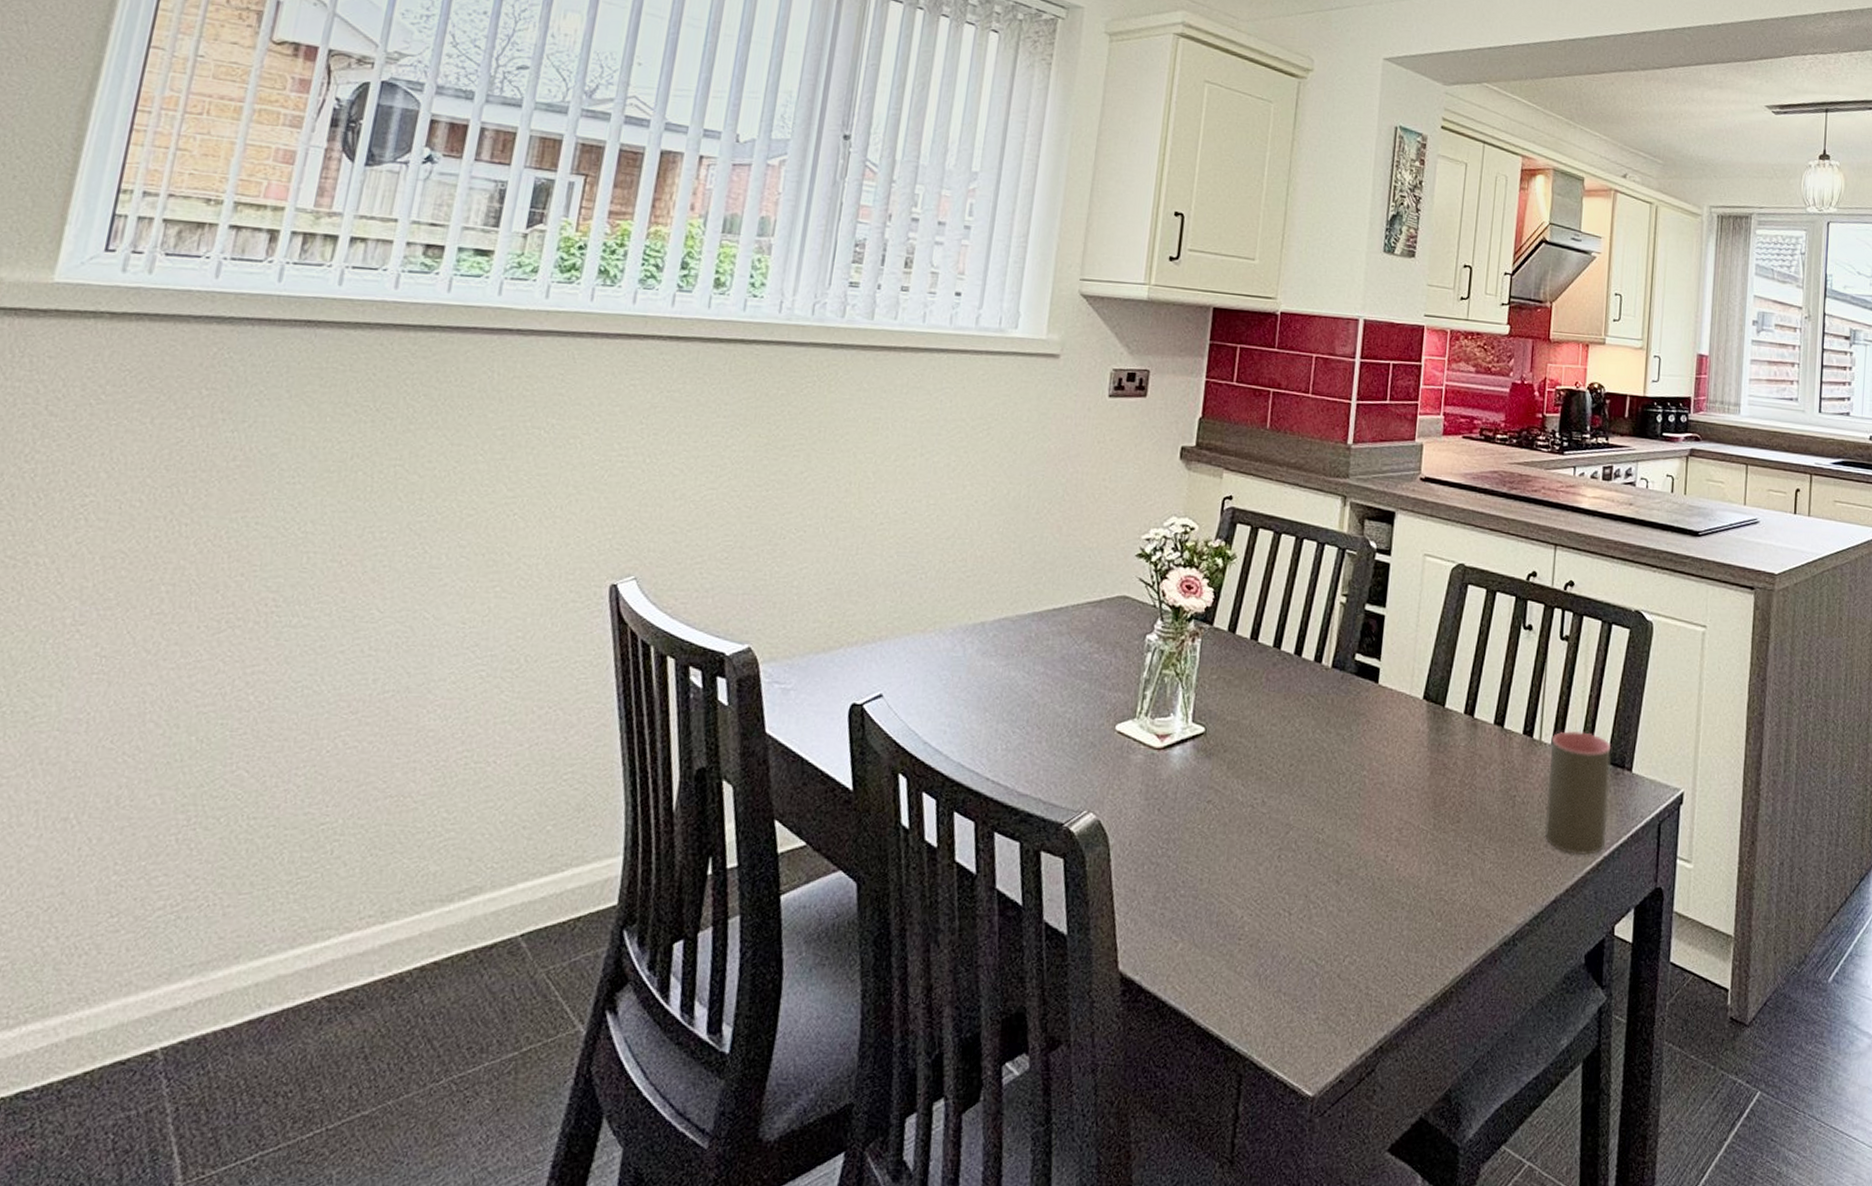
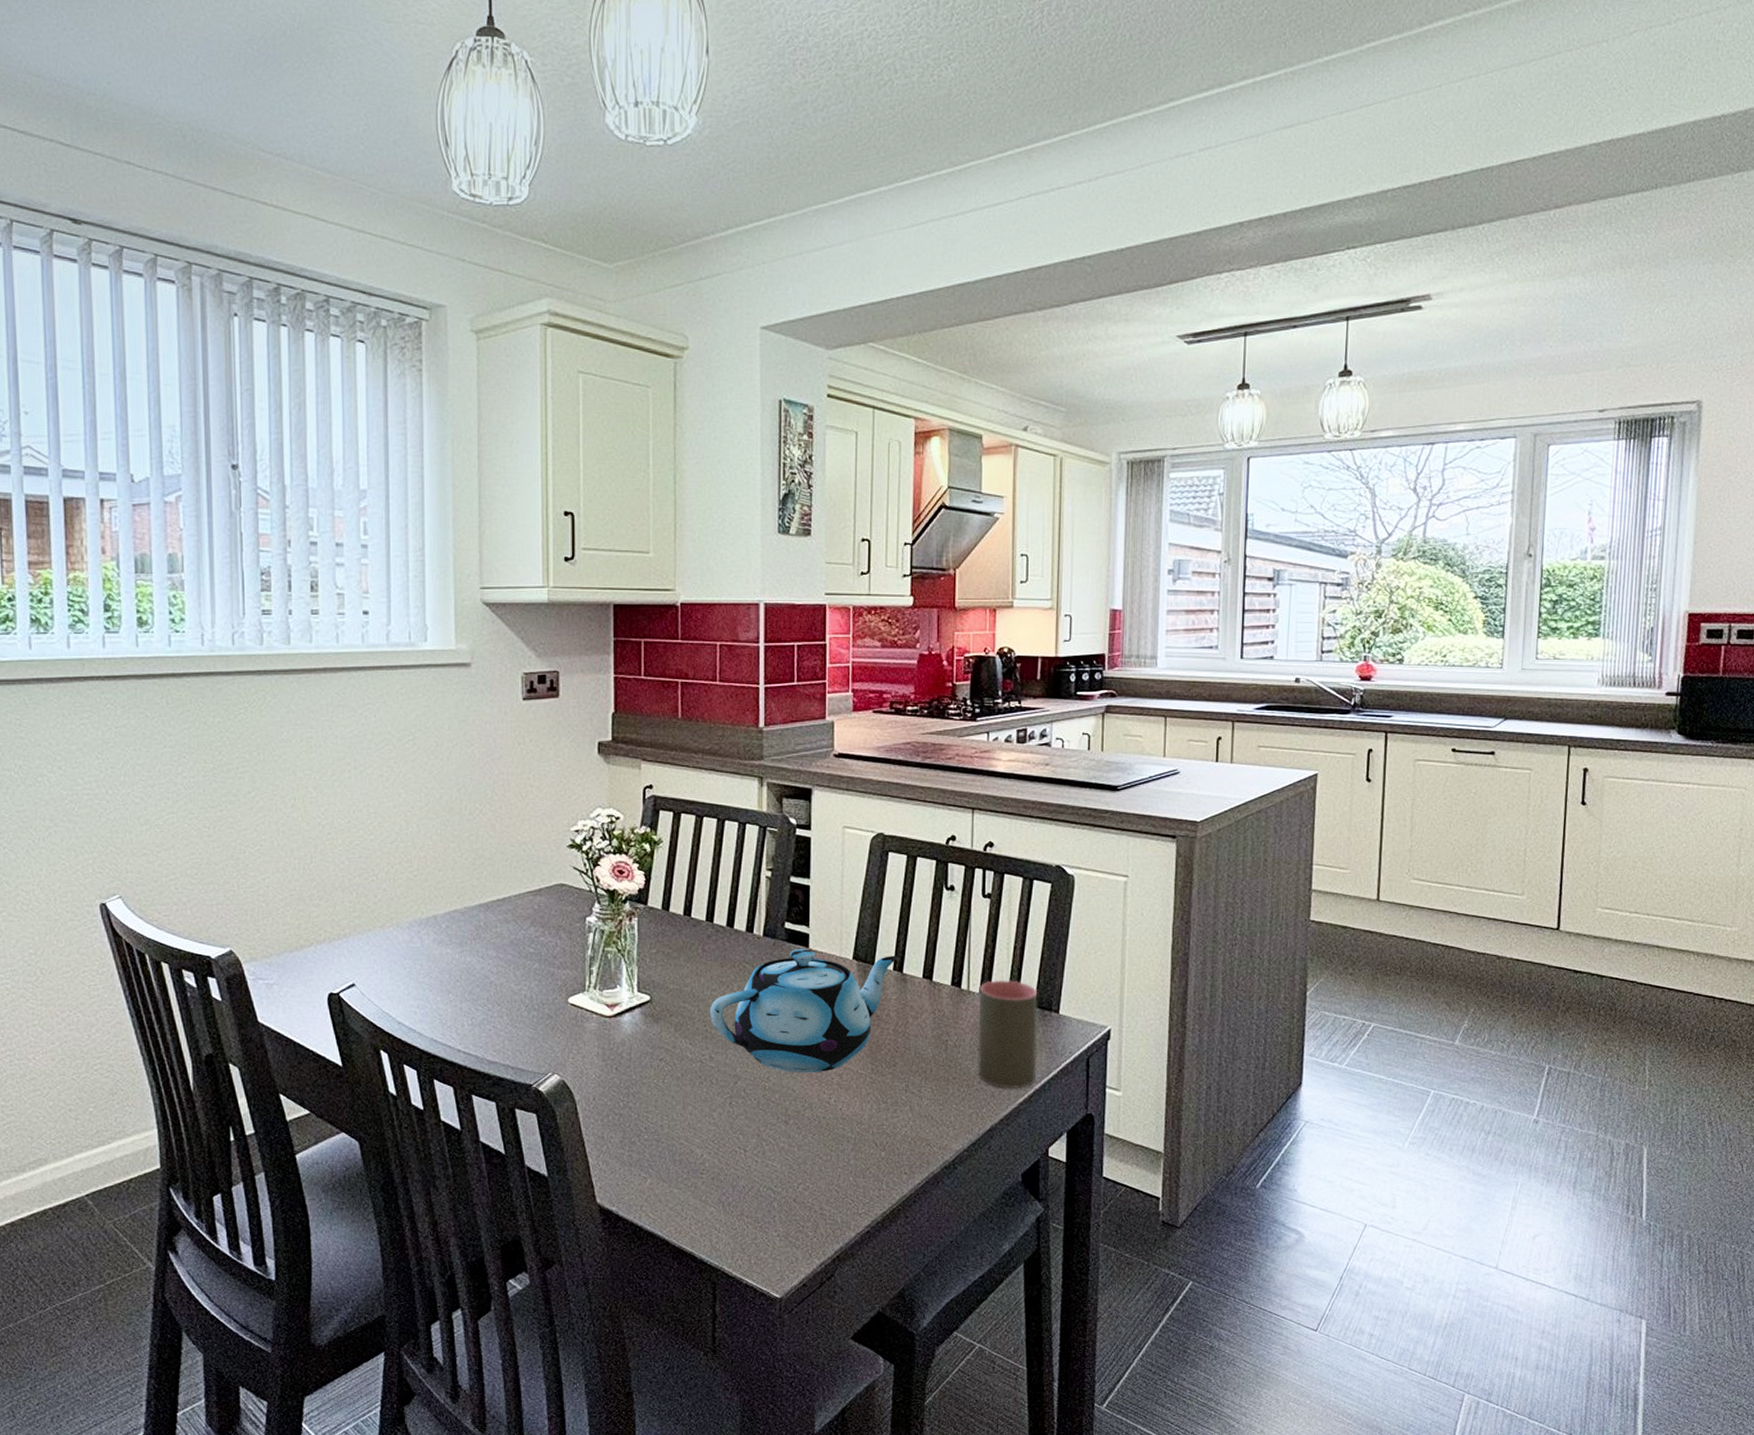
teapot: none [1267,684,1471,826] -> present [710,949,899,1074]

